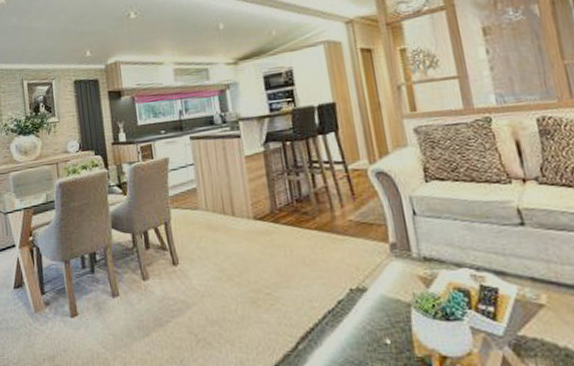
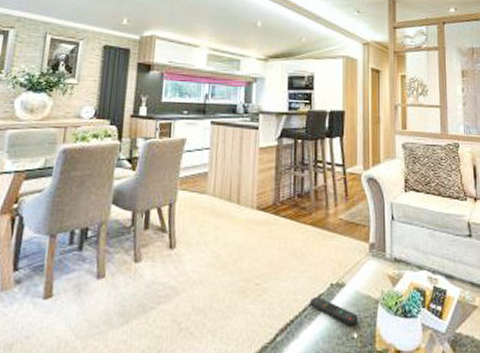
remote control: none [328,303,390,332] -> present [309,296,359,326]

